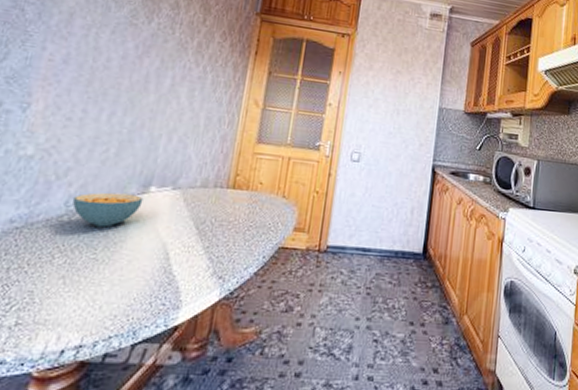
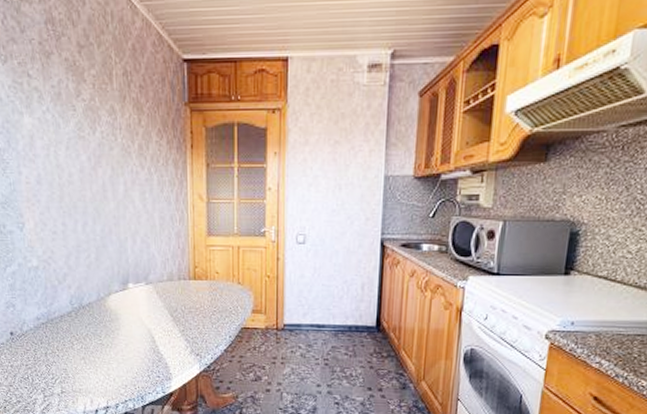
cereal bowl: present [72,192,144,228] -> none [74,291,126,319]

